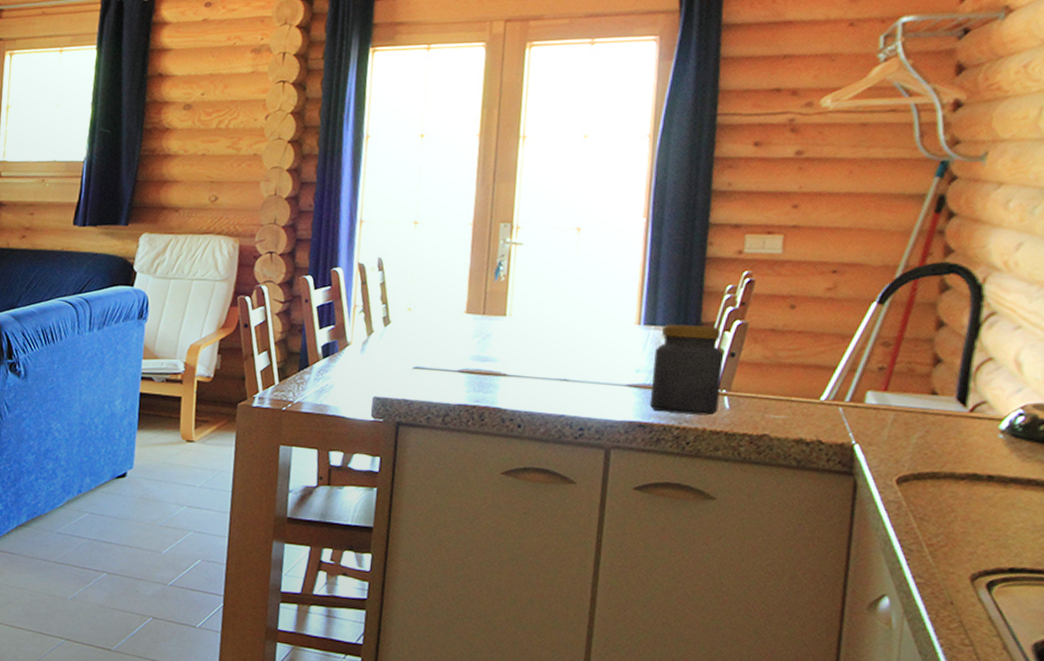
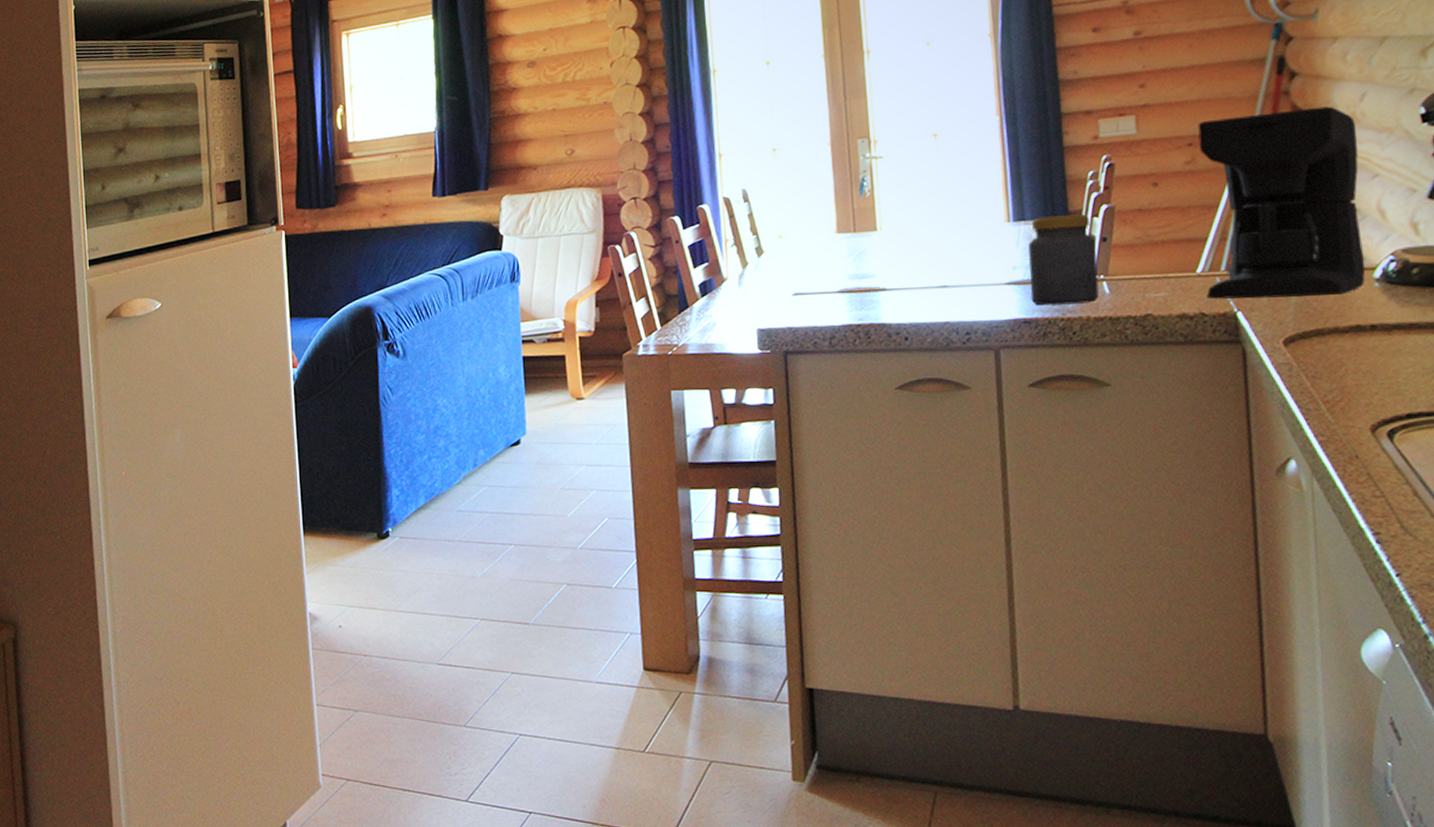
coffee maker: none [827,249,1007,442] -> present [1198,106,1366,300]

